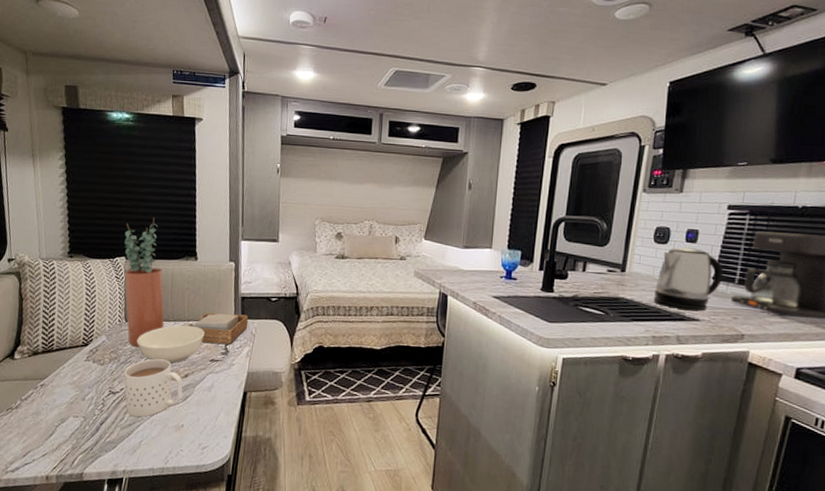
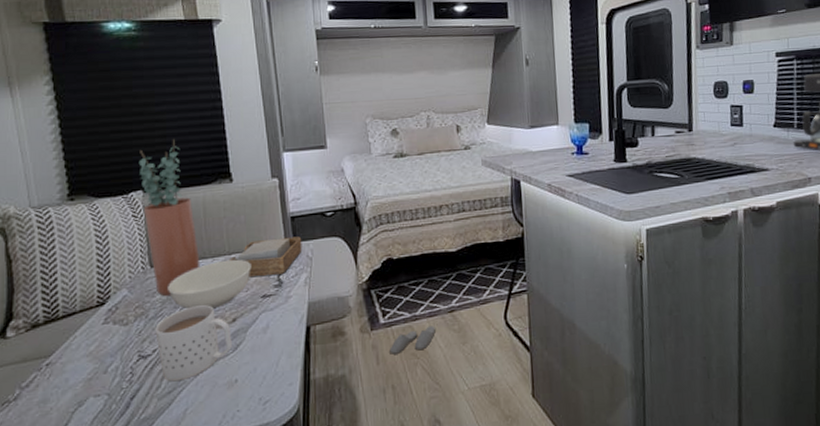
slippers: none [311,410,353,430] -> present [390,325,436,354]
kettle: present [653,247,724,312] -> none [723,98,783,162]

